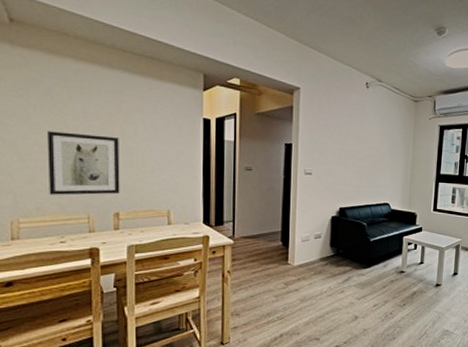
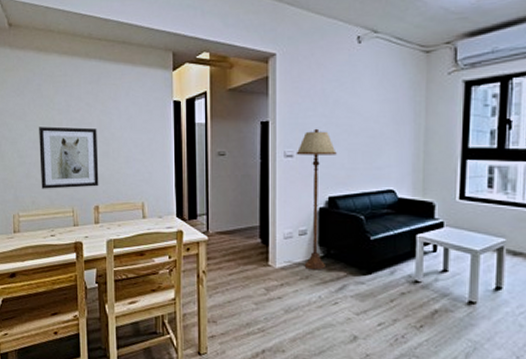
floor lamp: none [314,152,347,266] -> present [296,128,337,270]

